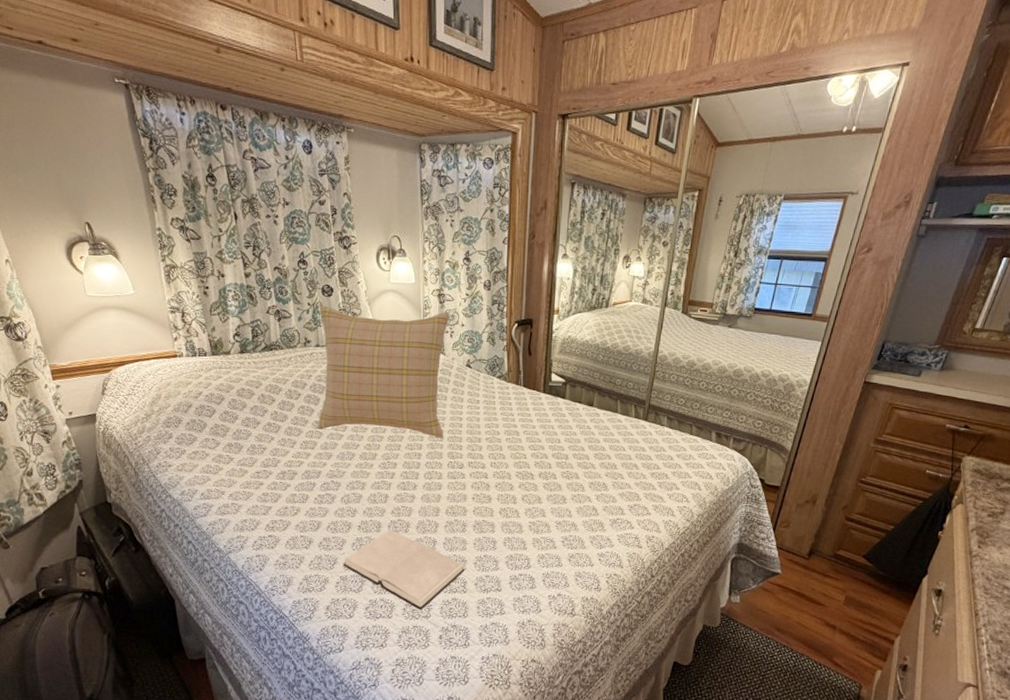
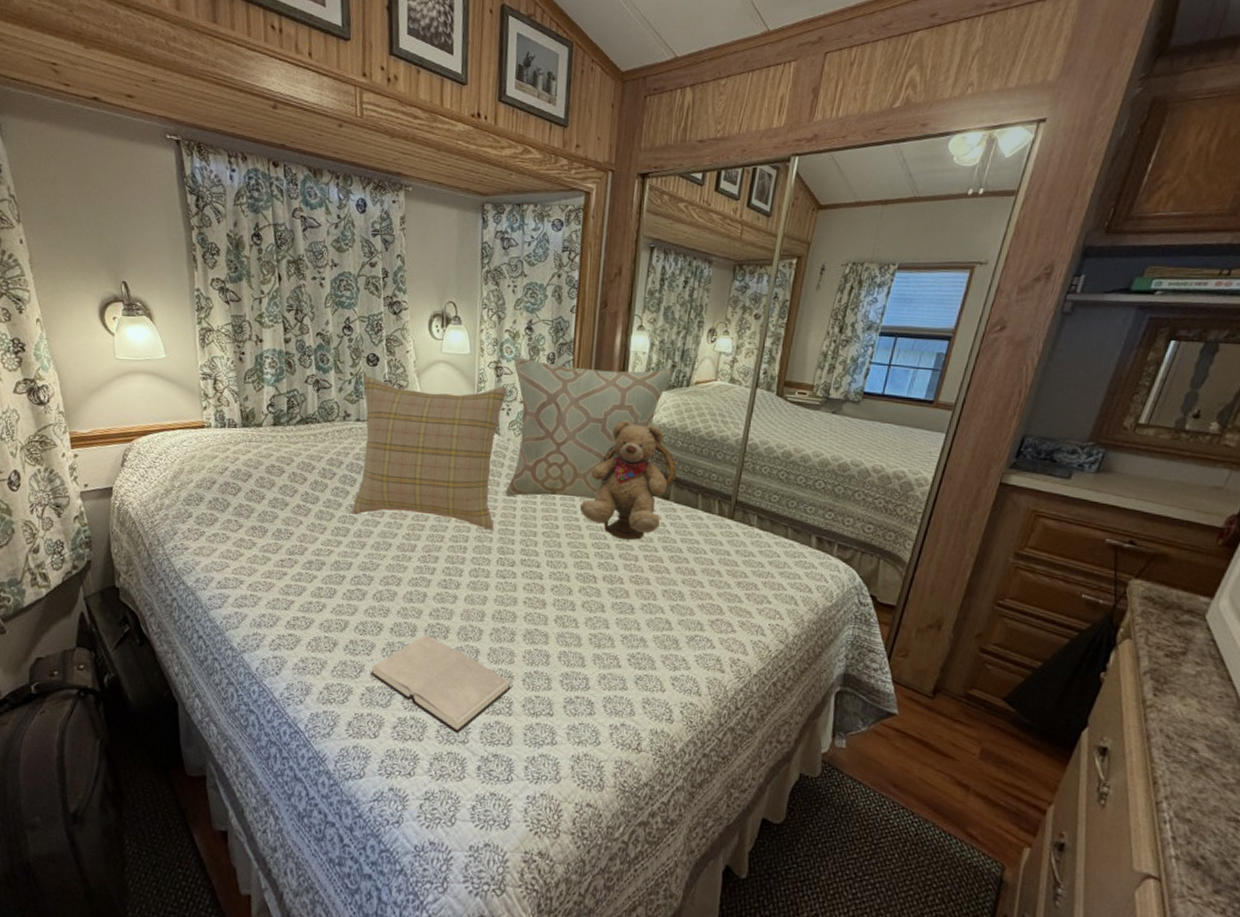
pillow: none [452,285,594,408] -> present [505,357,673,499]
teddy bear: none [518,337,599,441] -> present [580,419,677,540]

